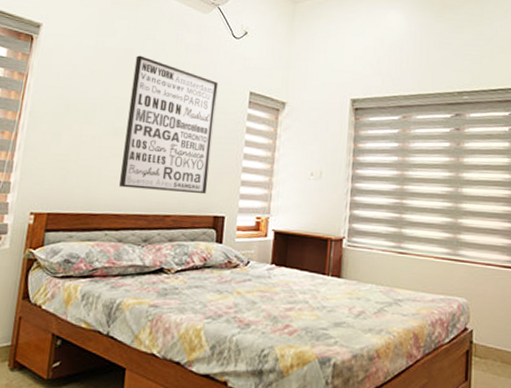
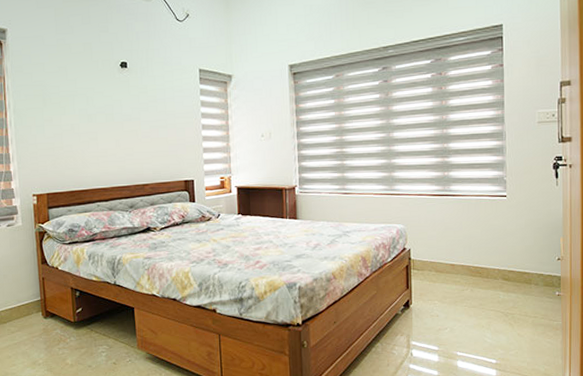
wall art: present [119,55,219,194] -> none [94,48,175,165]

